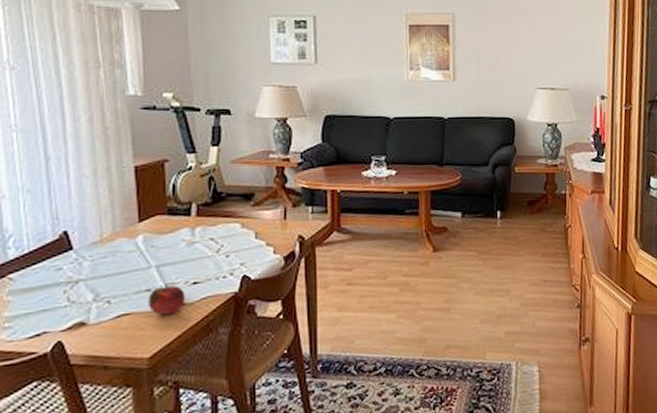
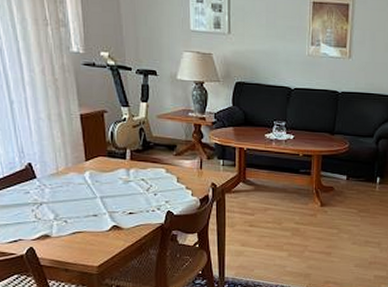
fruit: present [148,283,185,315] -> none [95,211,123,236]

